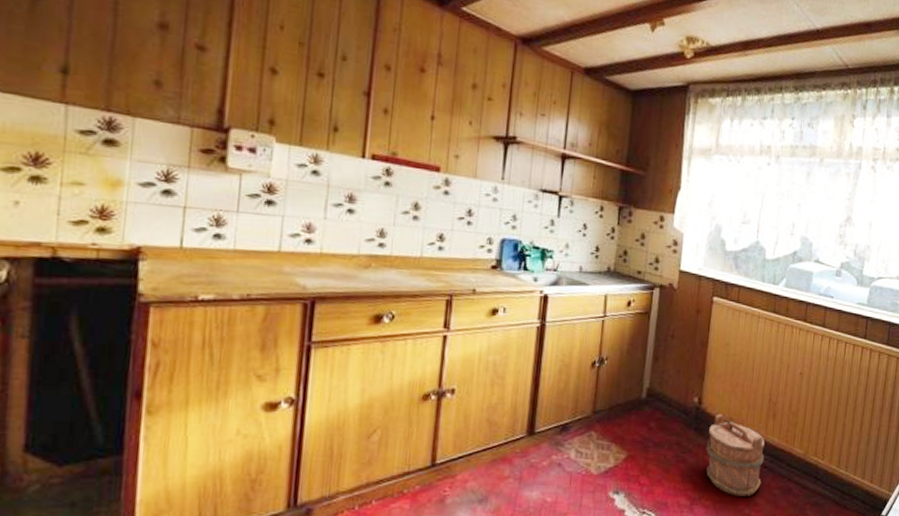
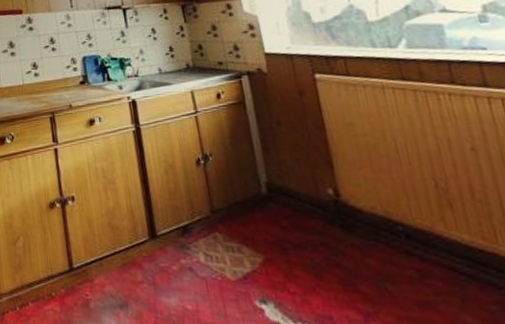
bucket: present [706,414,765,496] -> none [359,207,464,313]

